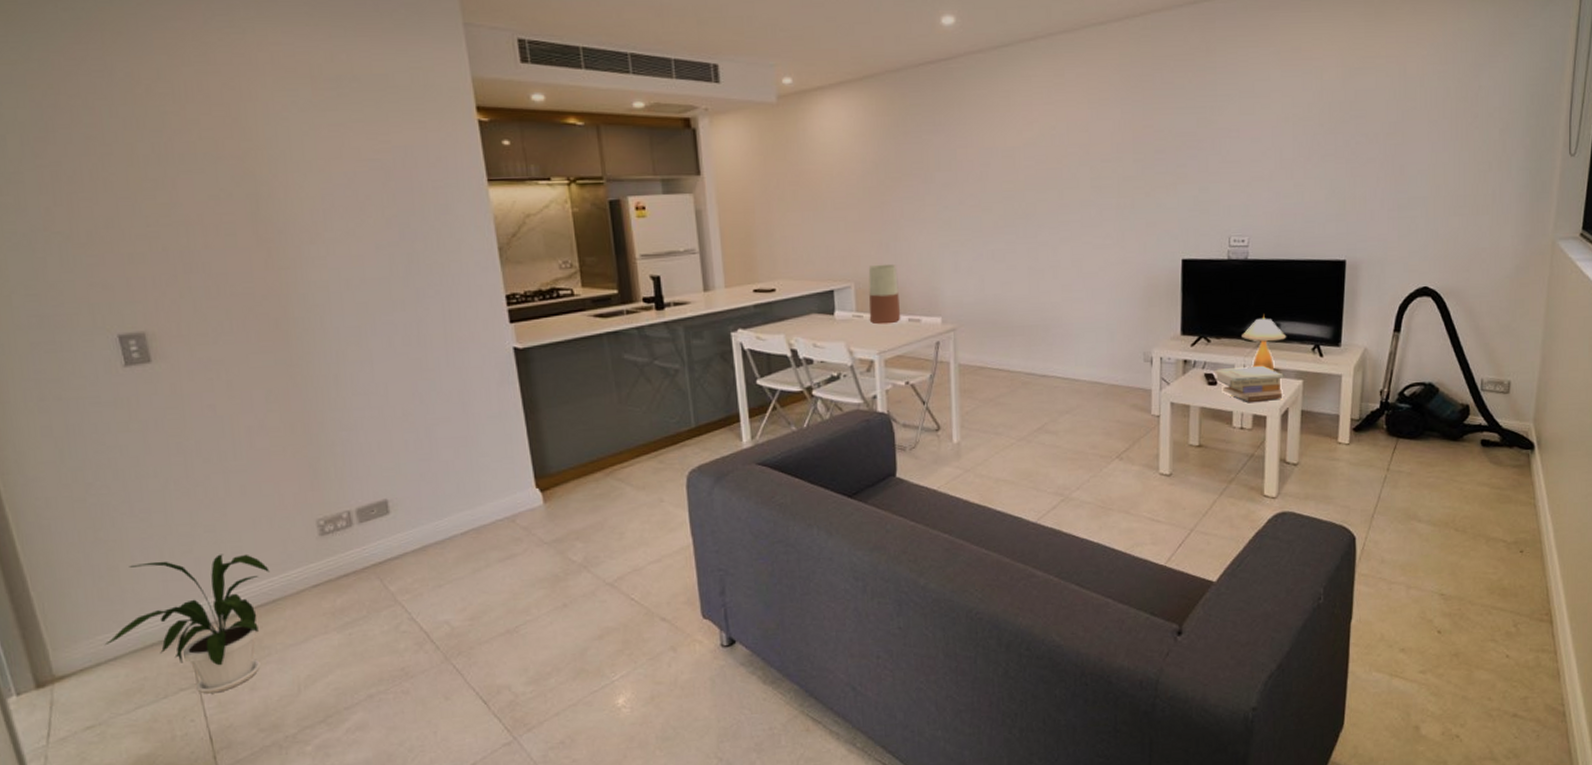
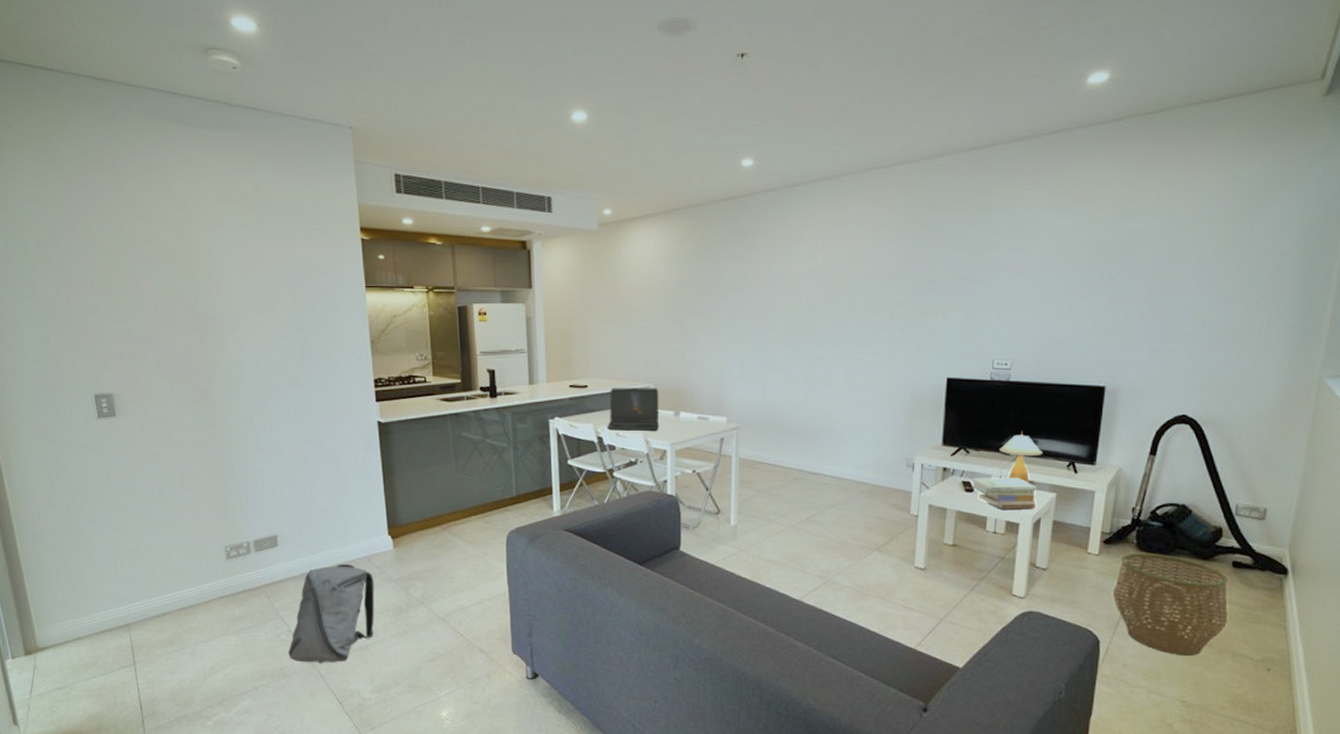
house plant: present [104,554,270,694] -> none [72,566,189,673]
backpack: none [412,527,525,658] -> present [288,563,375,663]
laptop computer: none [802,288,863,341] -> present [608,388,659,431]
vase: present [868,264,901,324] -> none [665,369,692,420]
basket: none [1365,437,1480,545] -> present [1112,552,1229,656]

